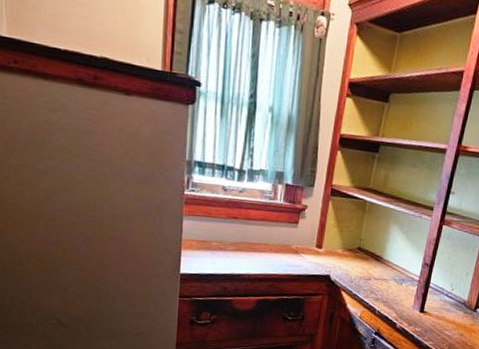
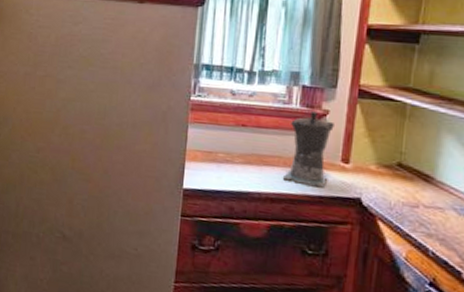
coffee maker: none [268,206,311,268] -> present [282,111,334,188]

